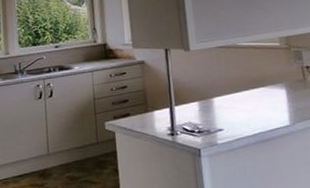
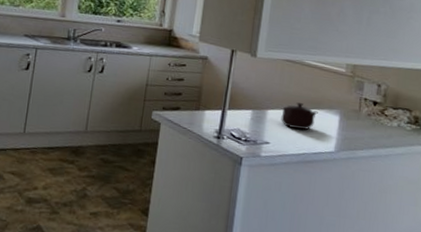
teapot: none [227,84,263,111] -> present [281,103,318,130]

